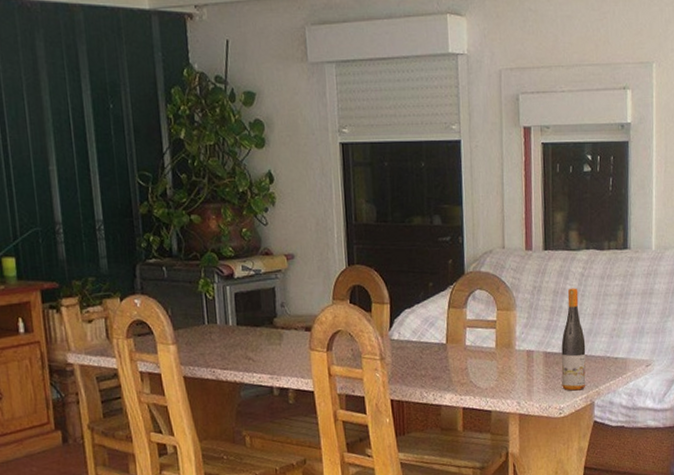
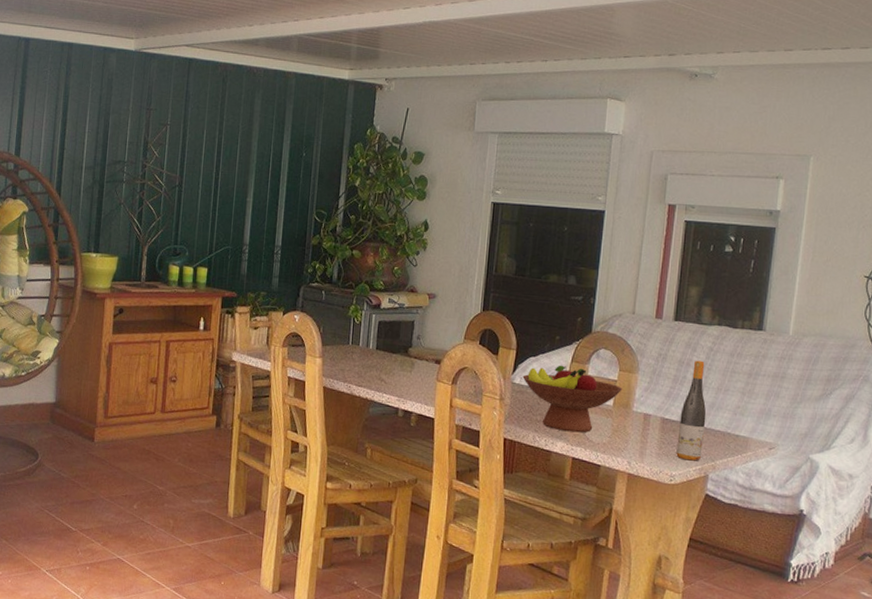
fruit bowl: none [400,312,503,382] -> present [522,365,623,433]

